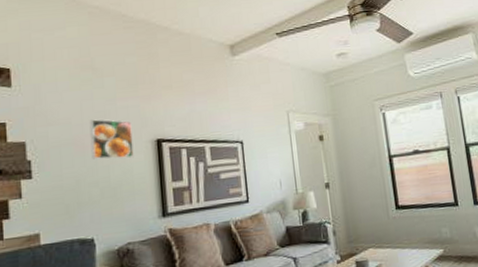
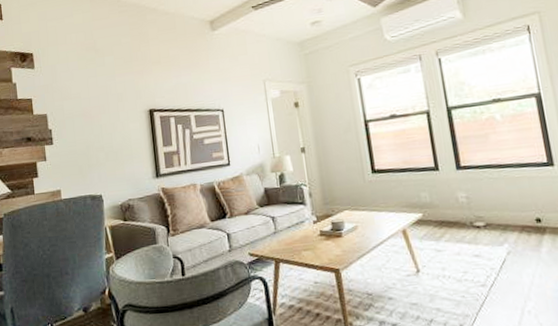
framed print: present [89,119,134,160] -> none [94,93,131,128]

